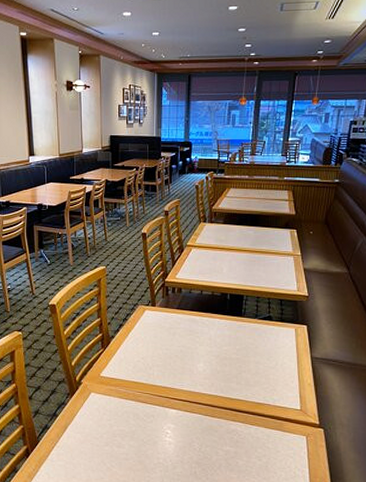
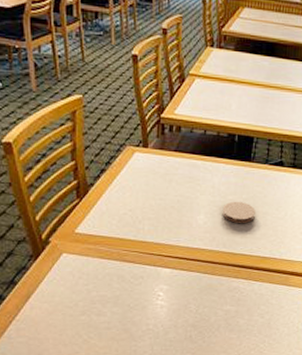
coaster: none [219,351,248,371] -> present [222,201,255,223]

